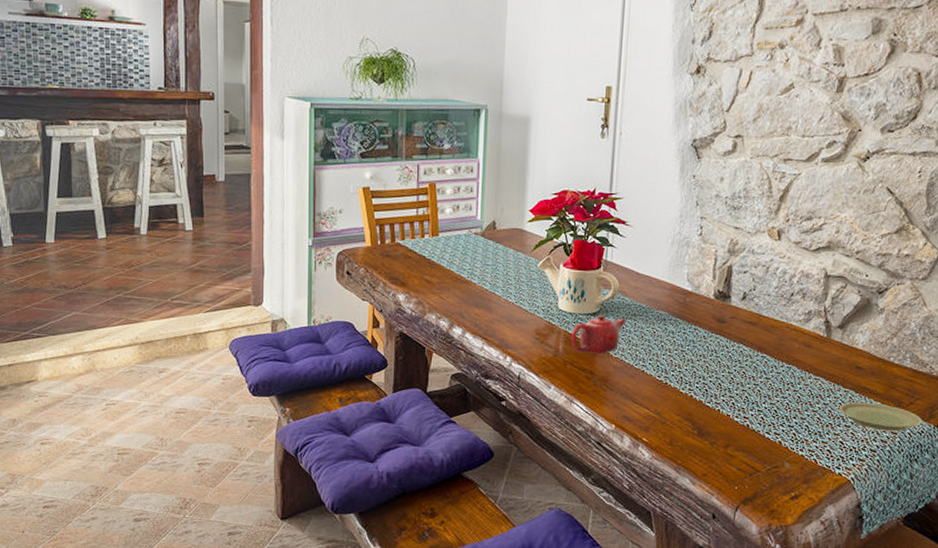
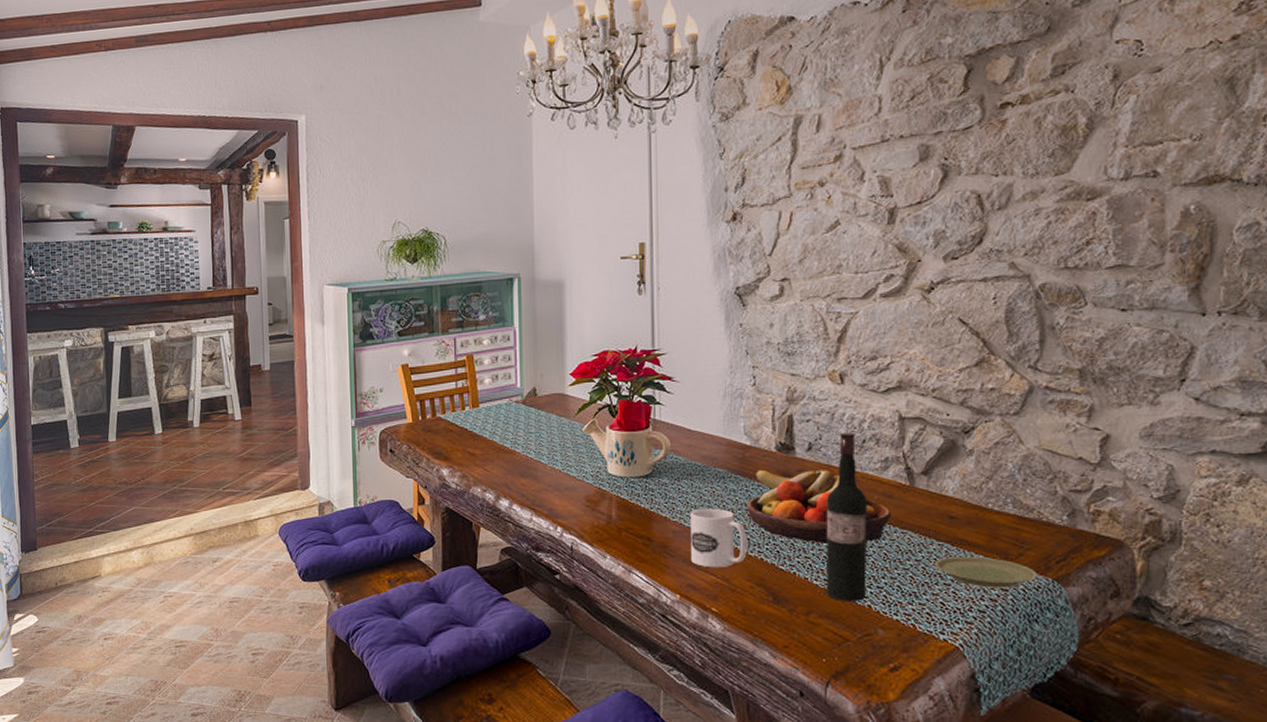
teapot: present [570,314,627,354] -> none [623,476,683,518]
mug: none [628,347,680,402] -> present [690,508,747,567]
fruit bowl: none [683,314,808,386] -> present [747,469,891,543]
wine bottle: none [744,285,789,438] -> present [825,432,868,601]

